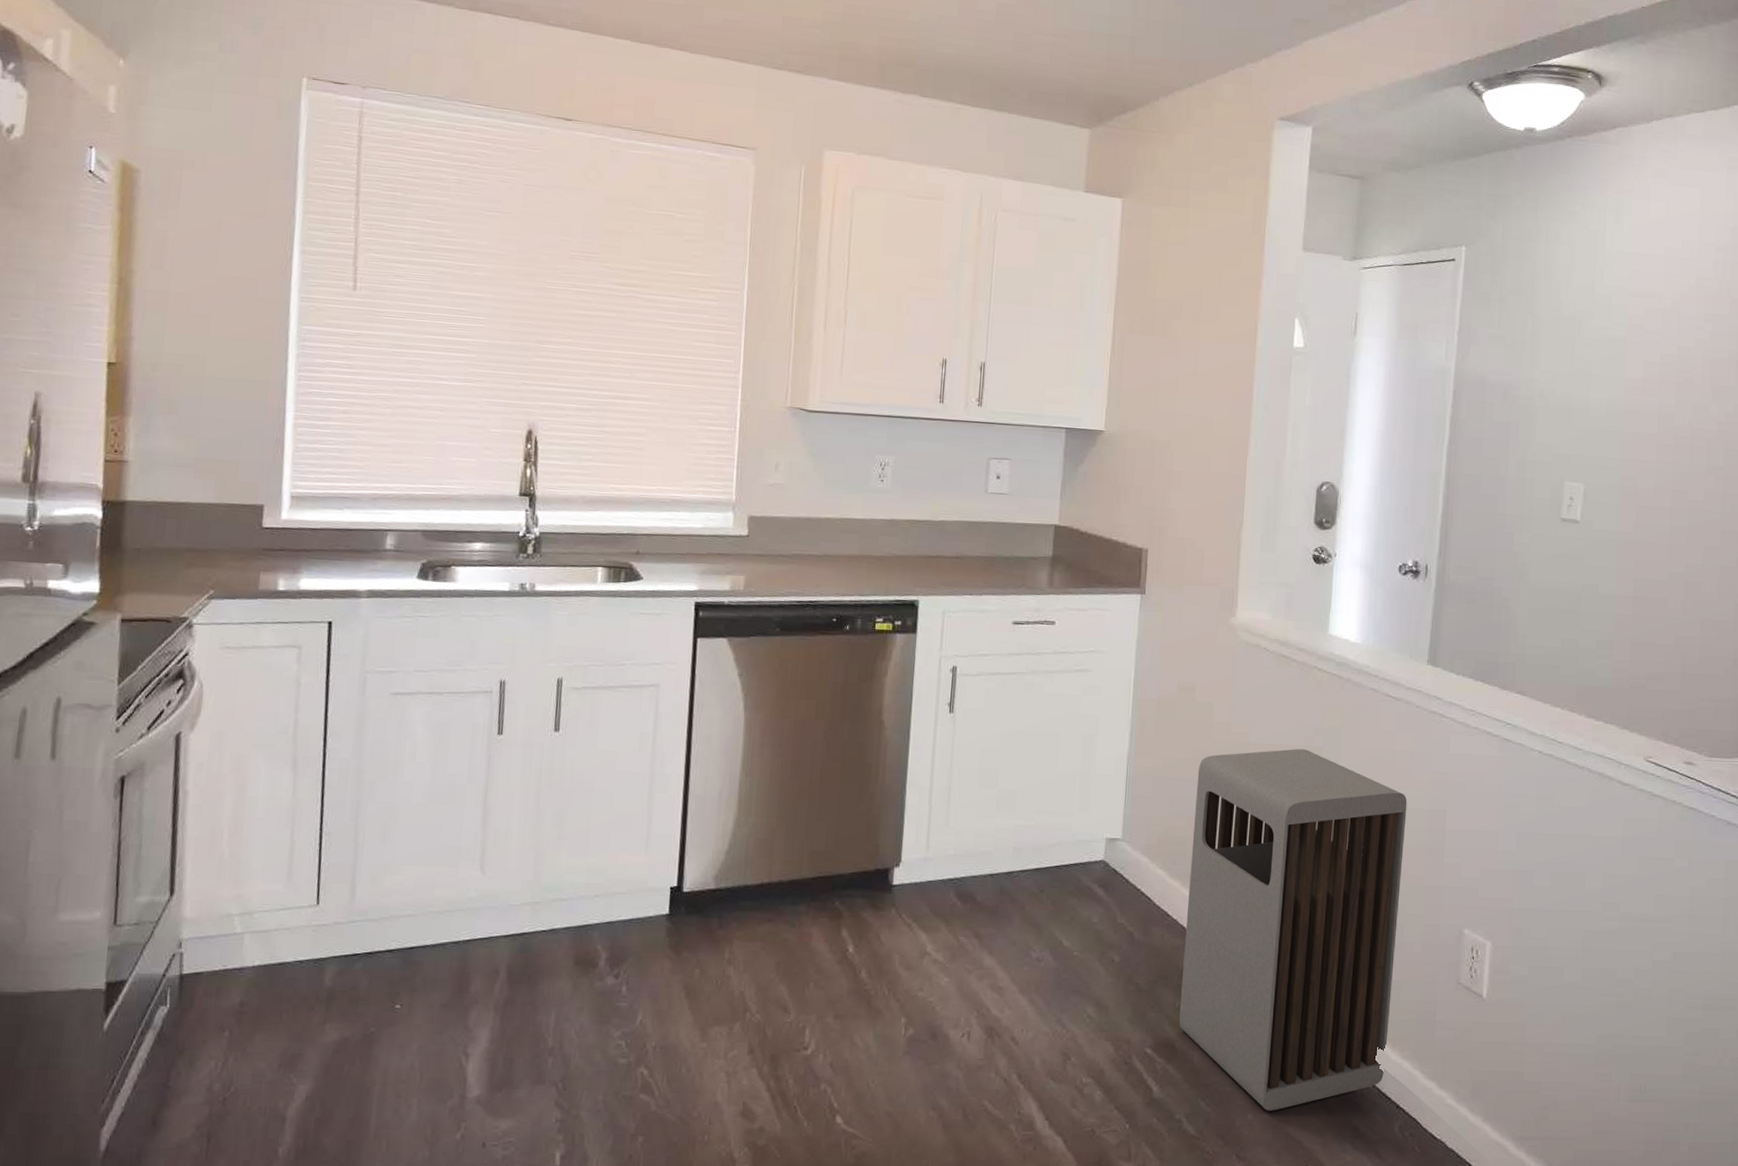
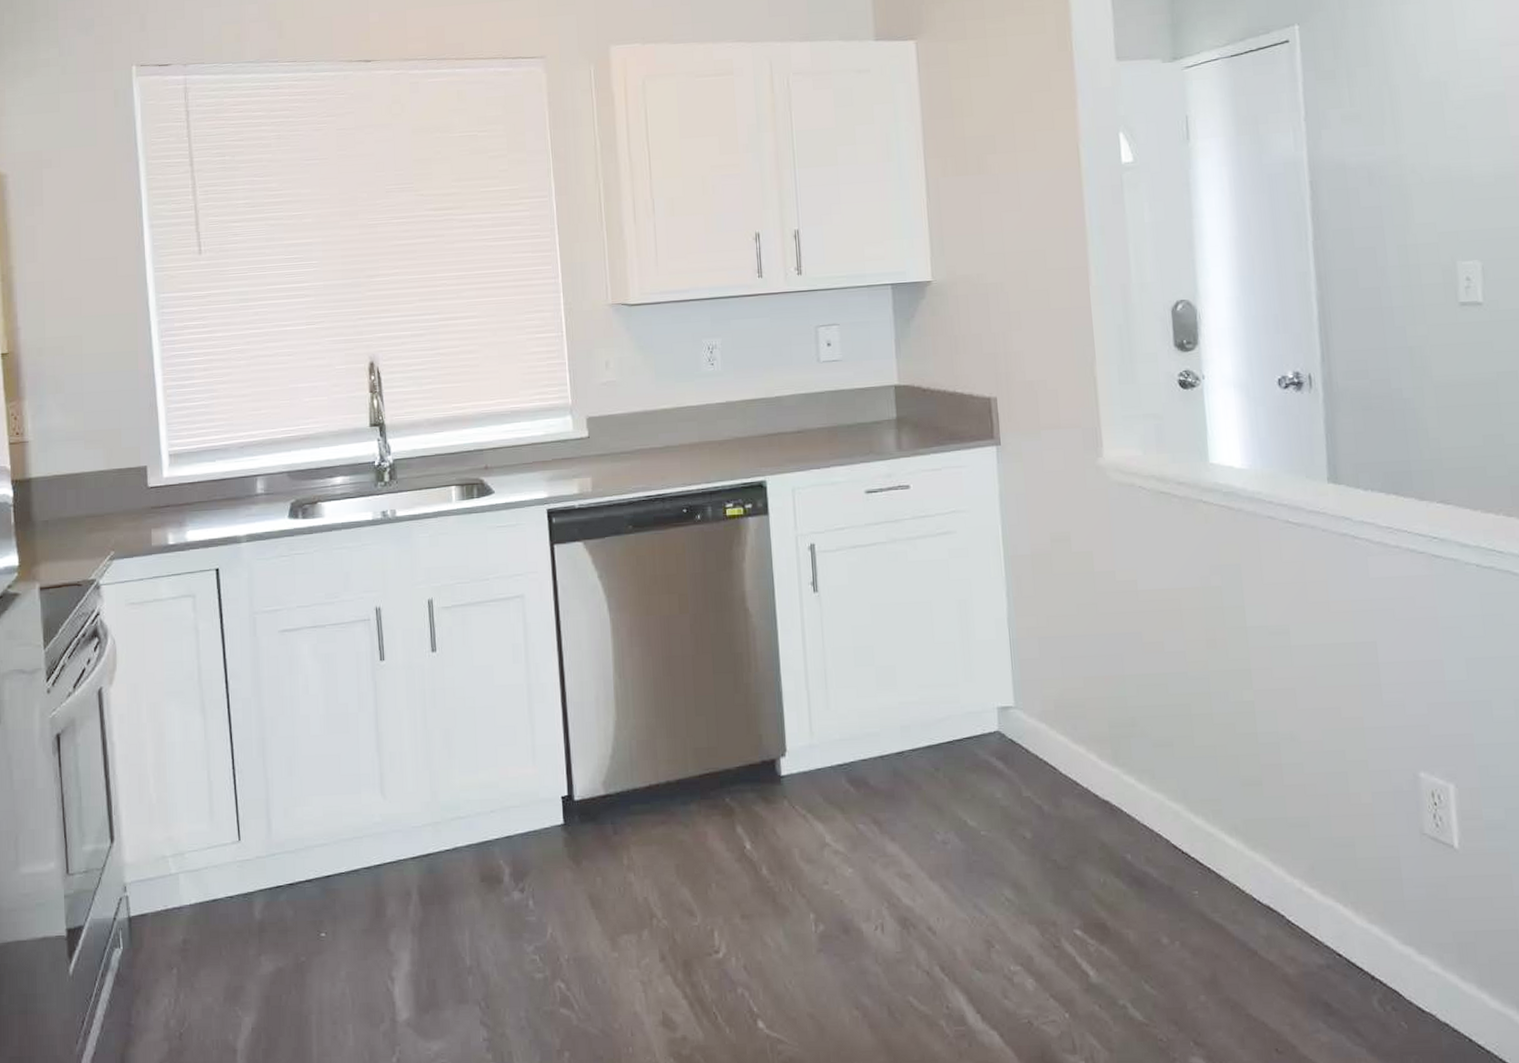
trash bin: present [1179,749,1407,1111] -> none [1086,590,1351,991]

